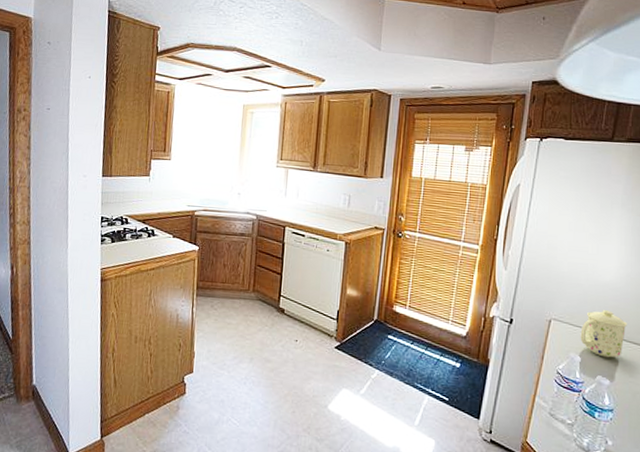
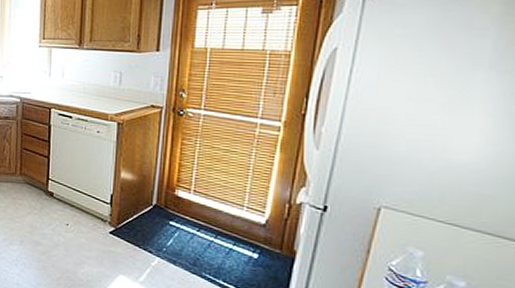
mug: present [580,310,627,358] -> none [422,197,494,255]

